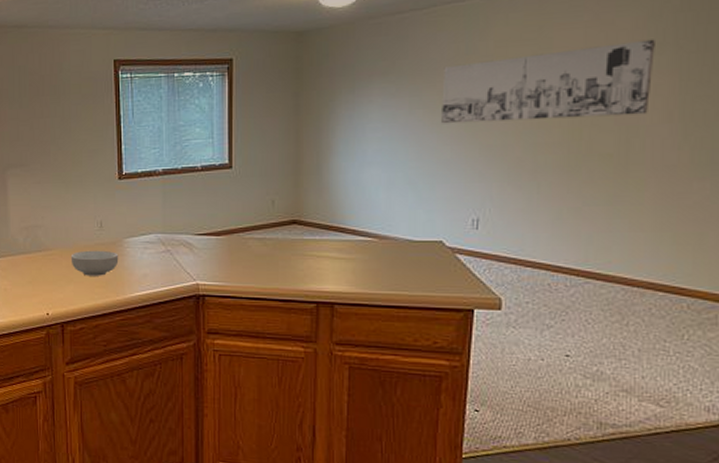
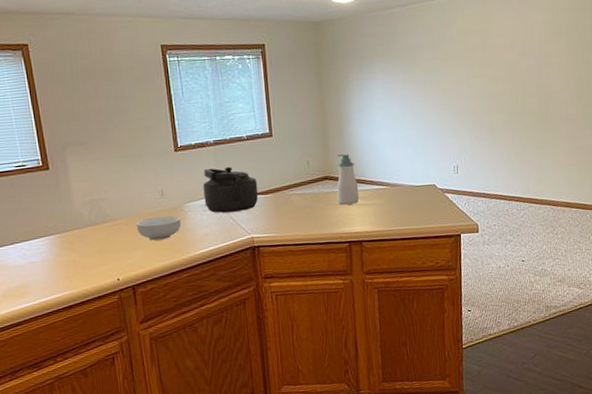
kettle: none [146,200,209,252] -> present [203,166,259,213]
soap bottle: none [307,193,336,256] -> present [336,153,360,205]
wall art: present [442,39,655,124] -> none [424,30,556,95]

